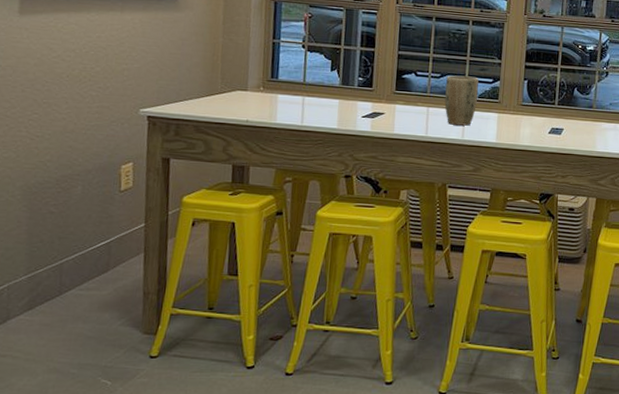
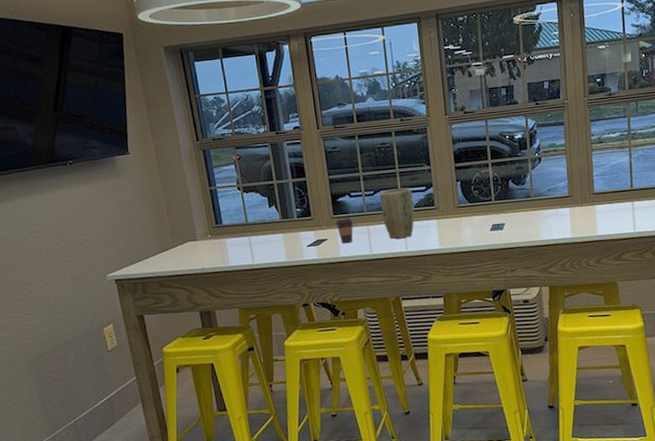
coffee cup: none [396,95,415,121] -> present [335,217,354,243]

